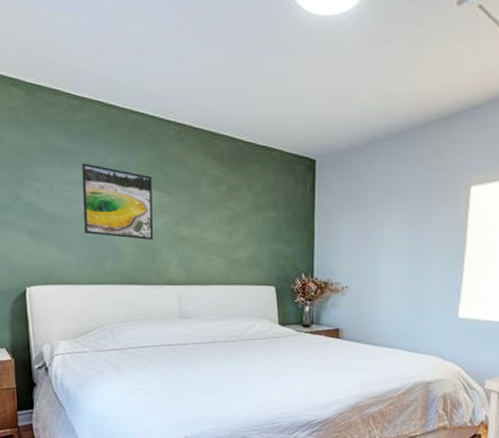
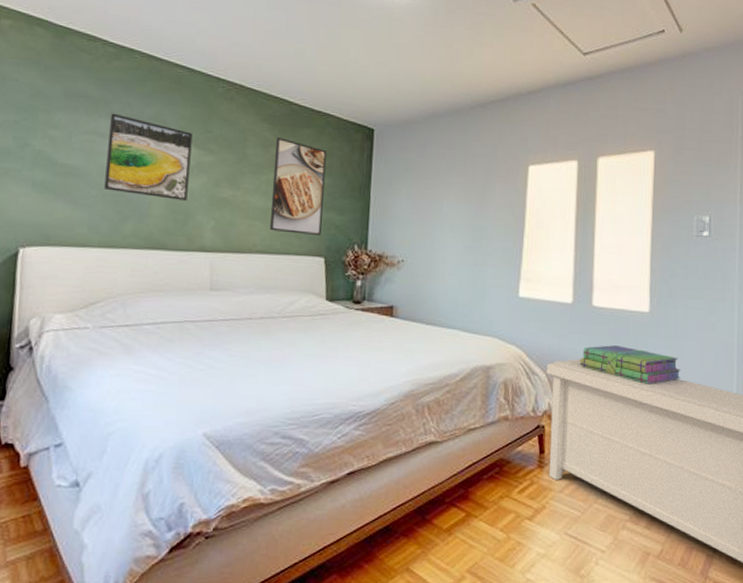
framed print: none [225,175,272,266] -> present [269,137,327,235]

